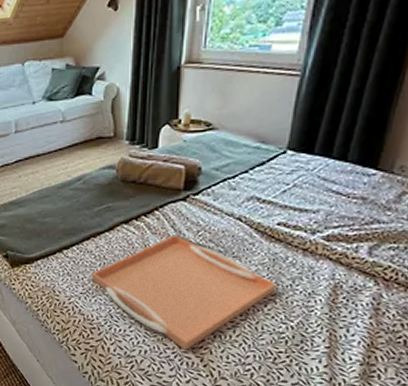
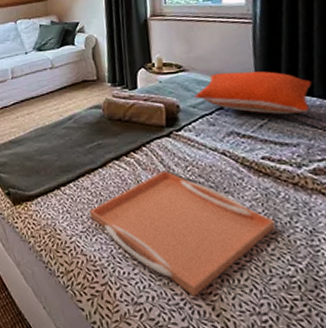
pillow: none [219,132,349,179] -> present [194,71,312,114]

